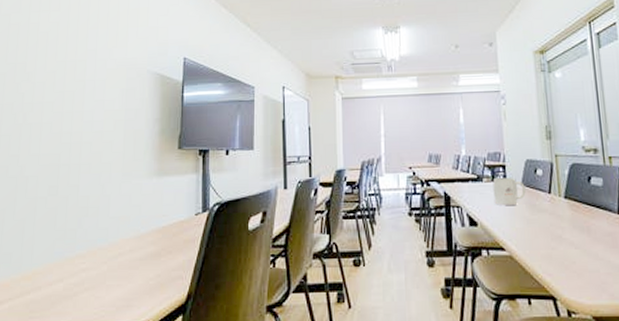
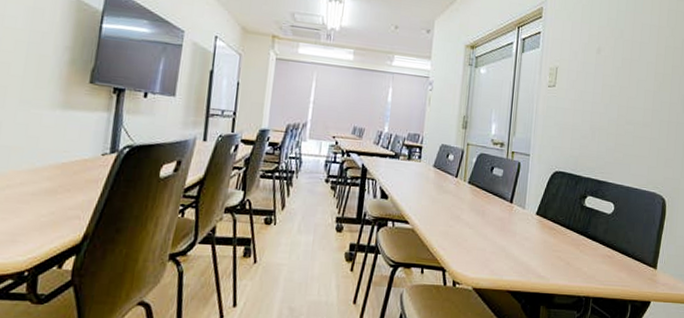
mug: present [493,178,526,206] -> none [406,157,437,185]

